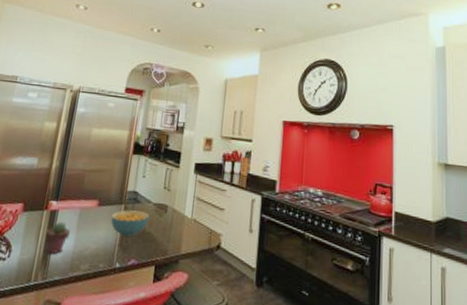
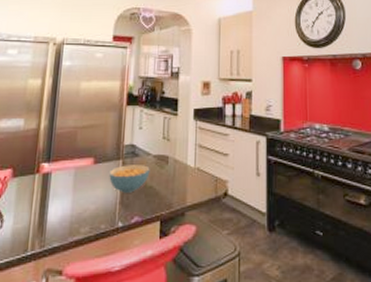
potted succulent: present [45,221,71,255] -> none [39,184,67,220]

